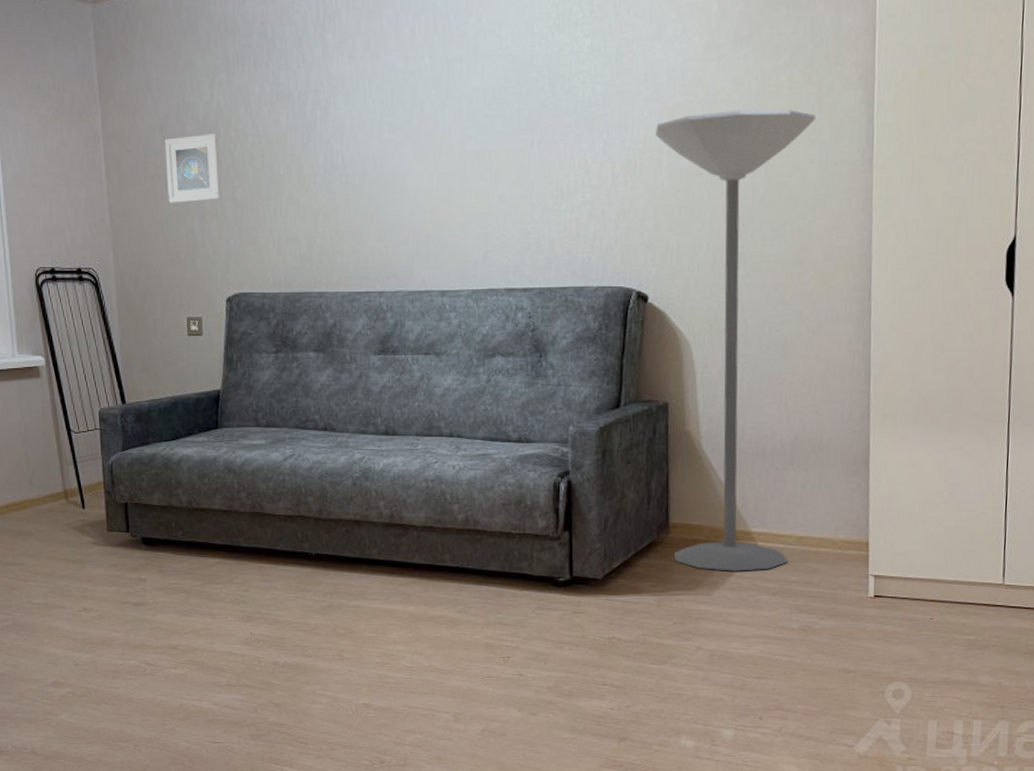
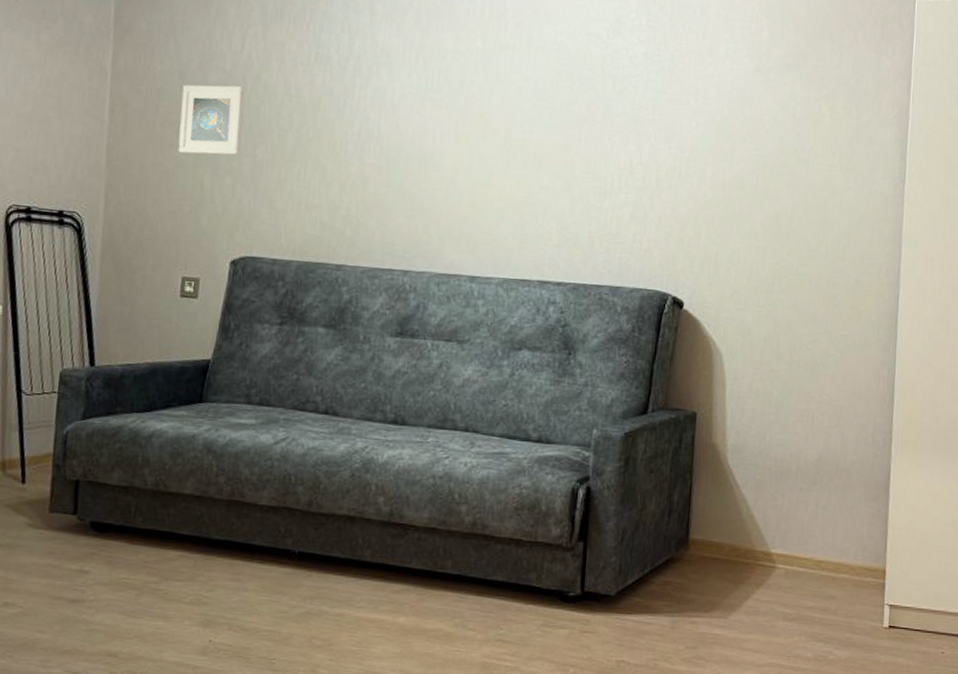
floor lamp: present [656,109,815,571] -> none [691,131,854,595]

